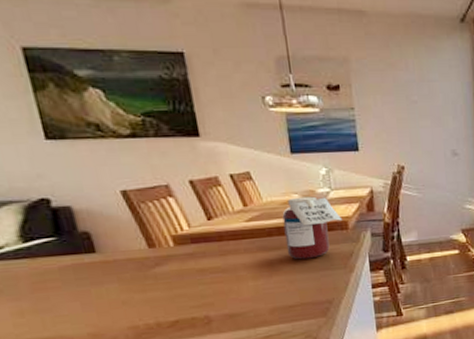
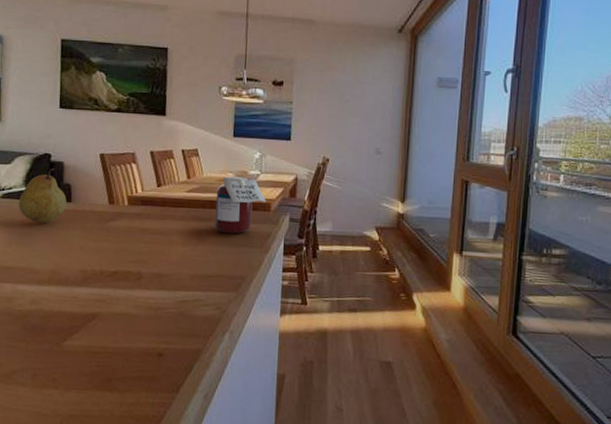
fruit: none [18,216,91,283] -> present [19,168,67,223]

